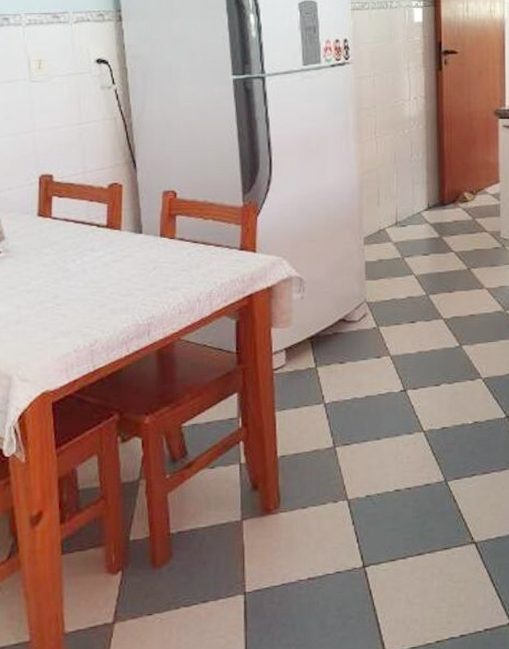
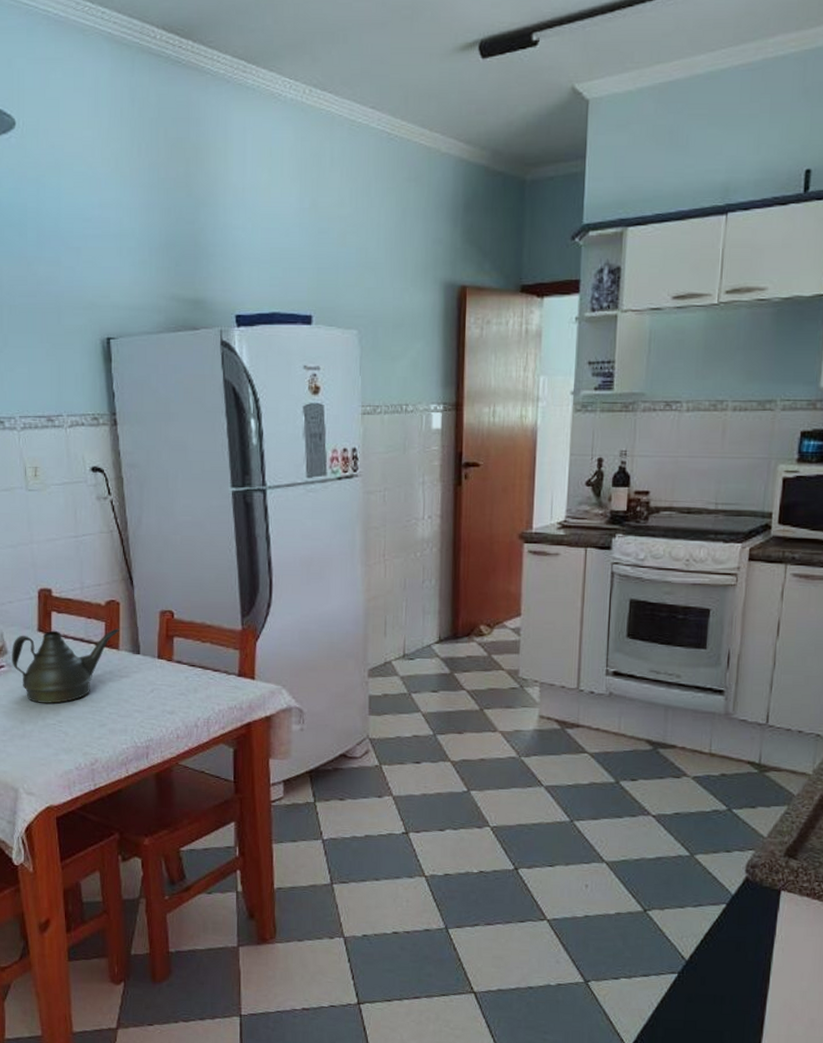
teapot: none [9,210,122,287] -> present [12,628,119,703]

